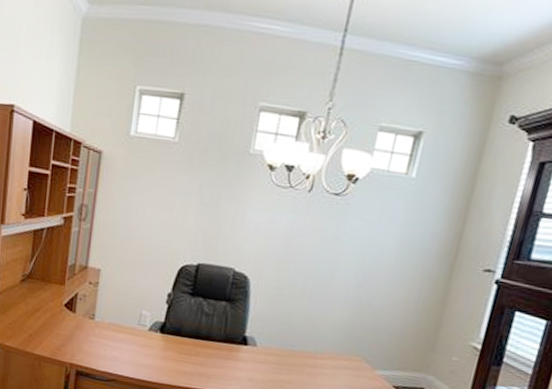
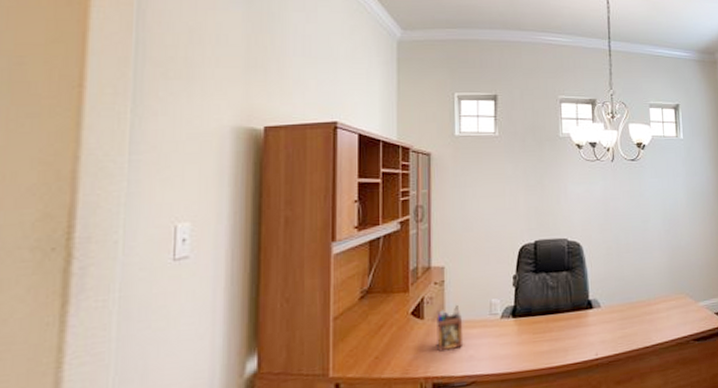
desk organizer: none [84,307,112,347] -> present [436,304,463,352]

